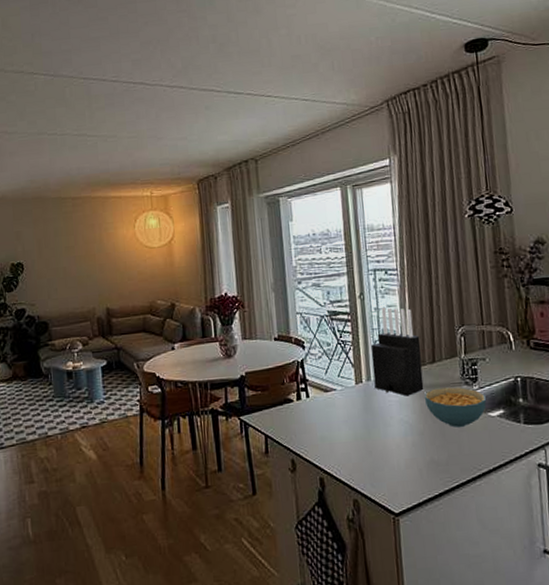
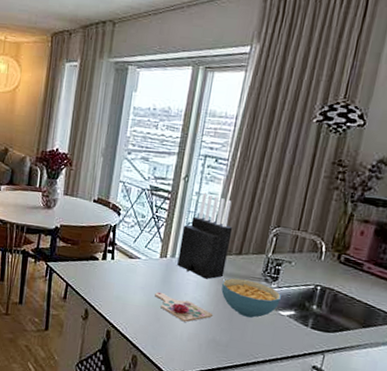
cutting board: none [360,421,424,449] -> present [155,291,212,322]

